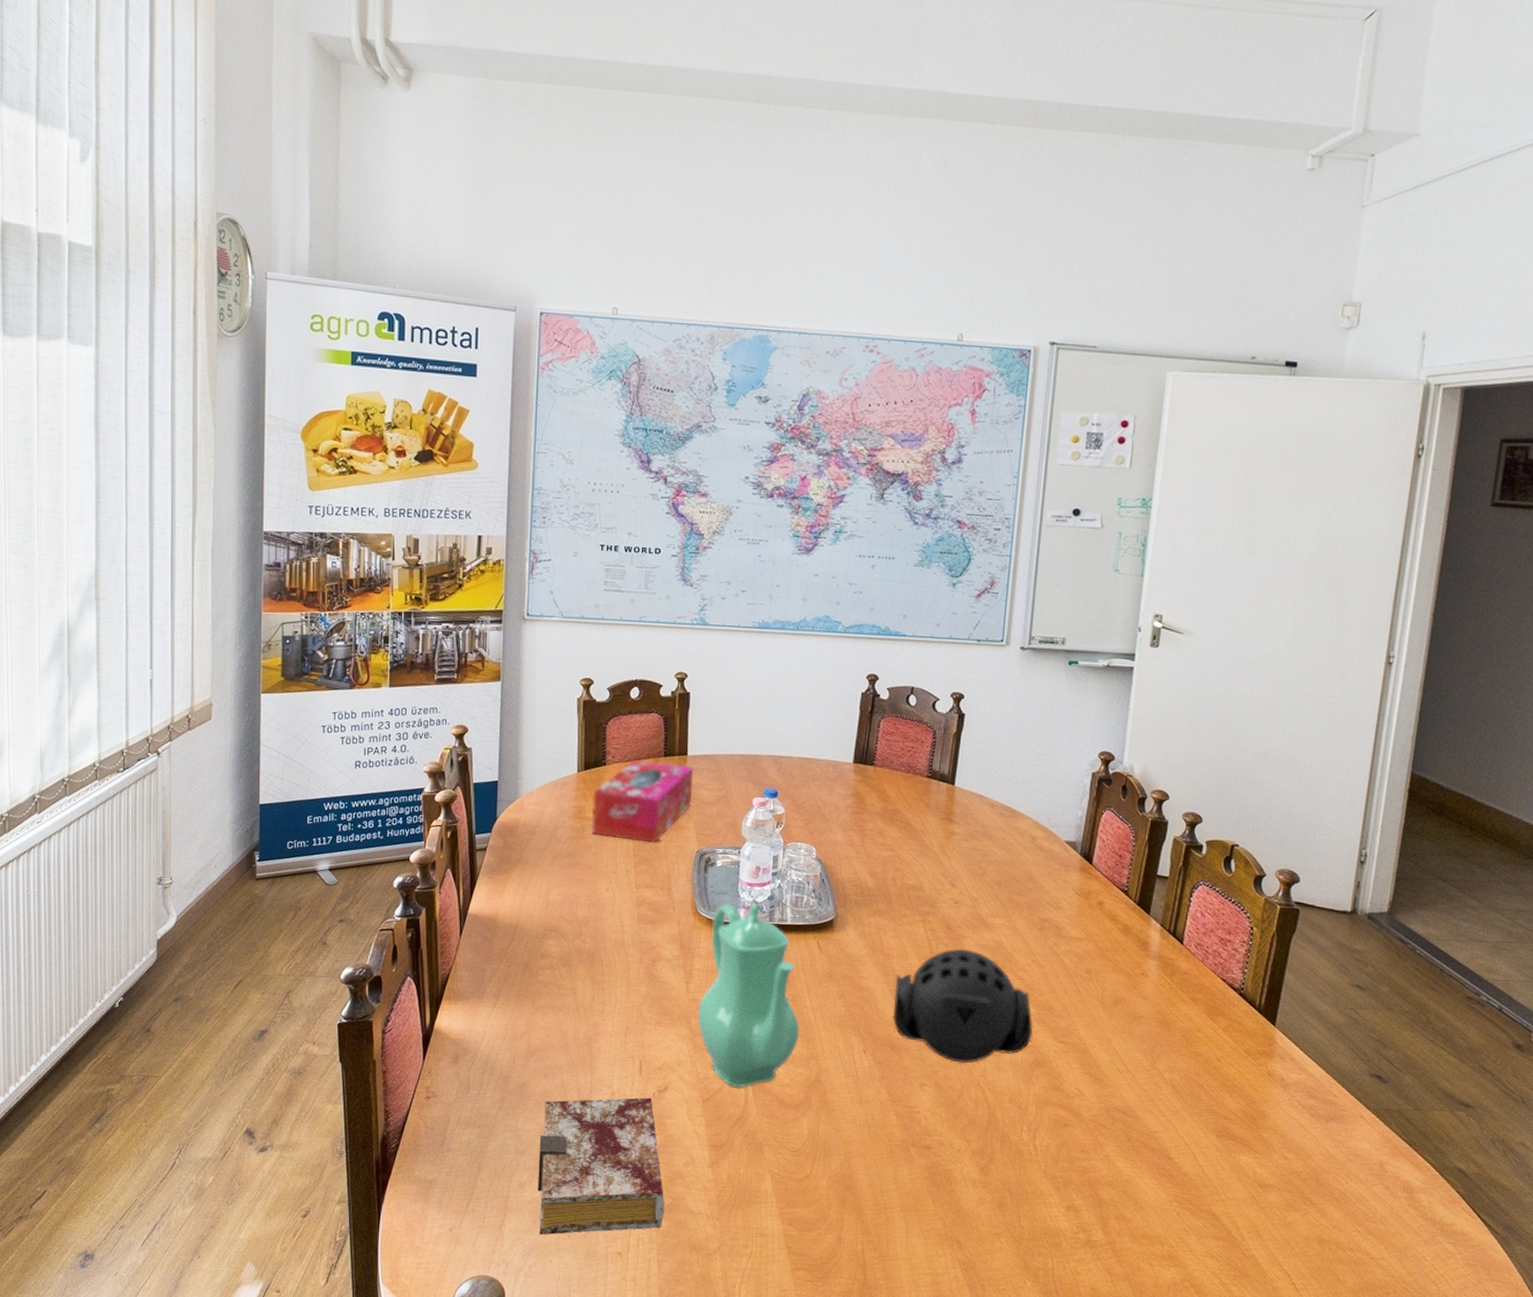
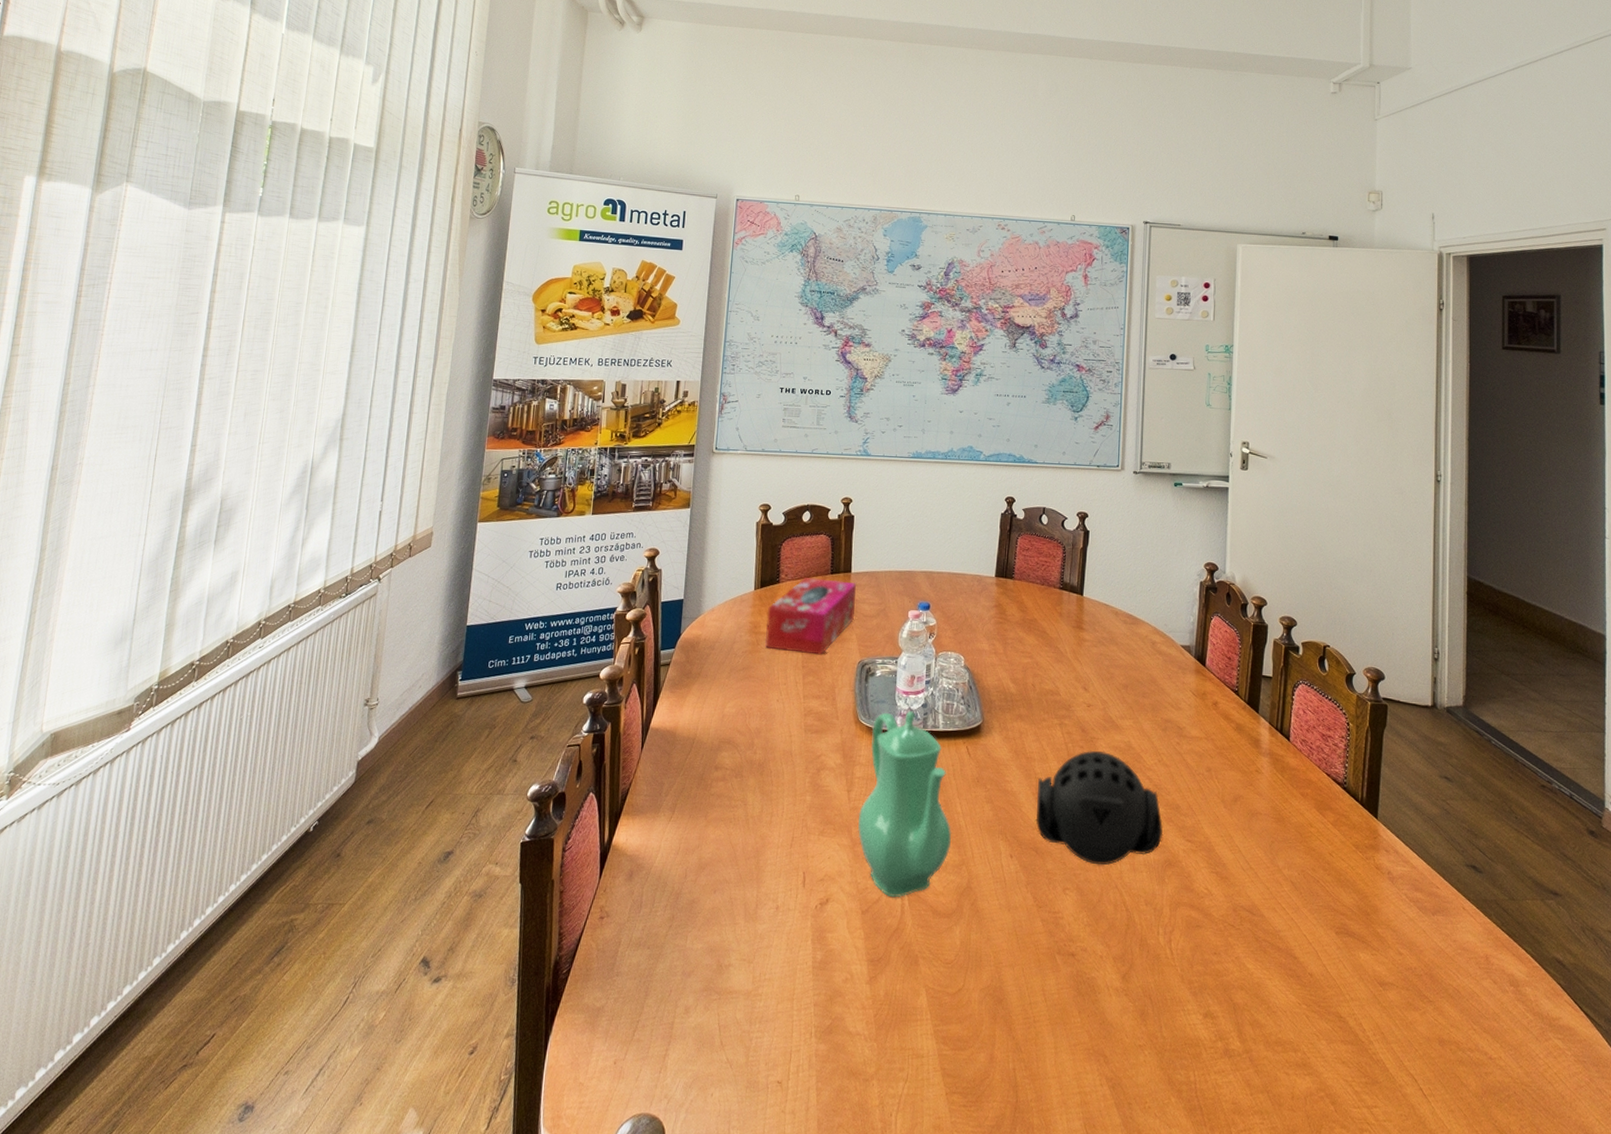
book: present [537,1097,665,1235] -> none [702,910,825,1065]

